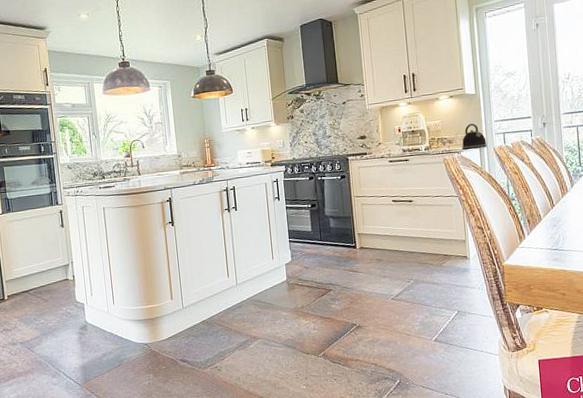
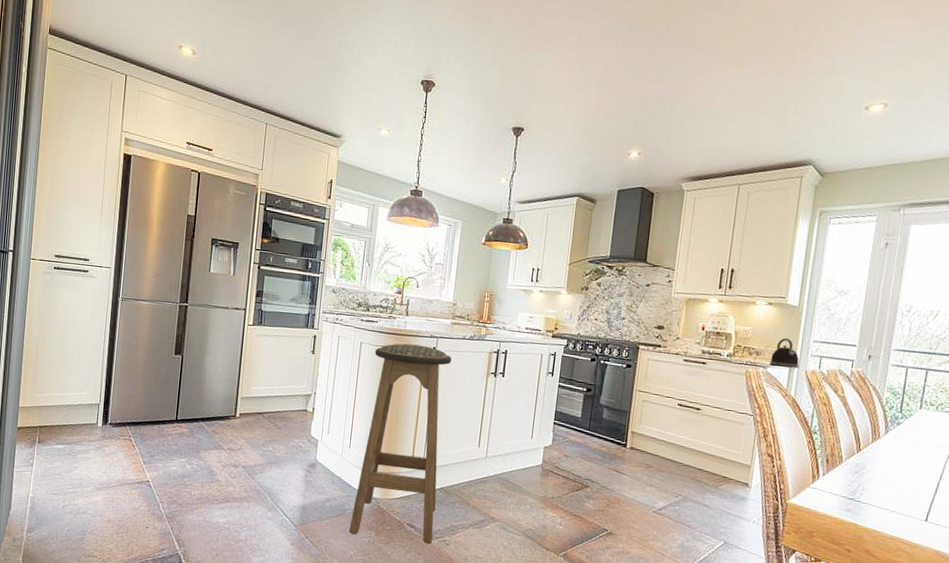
stool: none [117,198,205,381] -> present [348,343,452,544]

